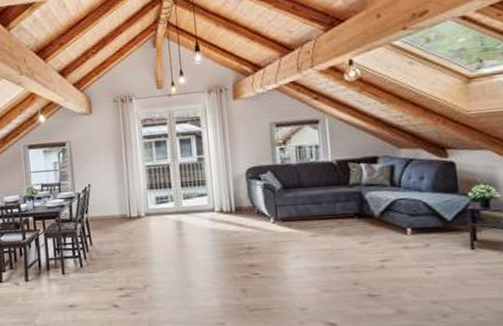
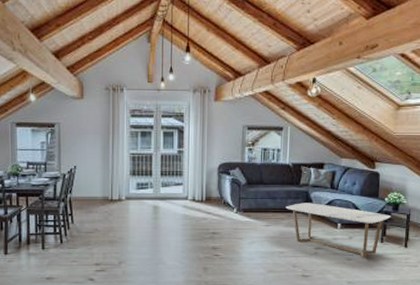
coffee table: none [334,205,480,272] -> present [285,203,391,259]

